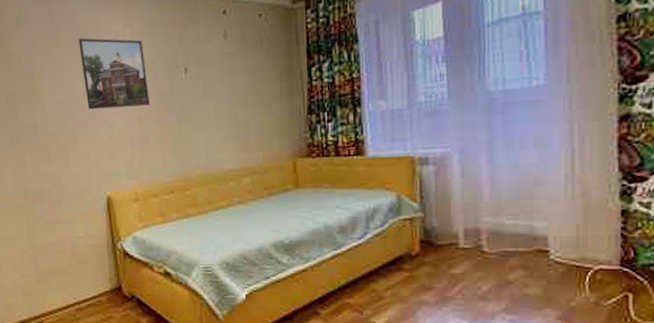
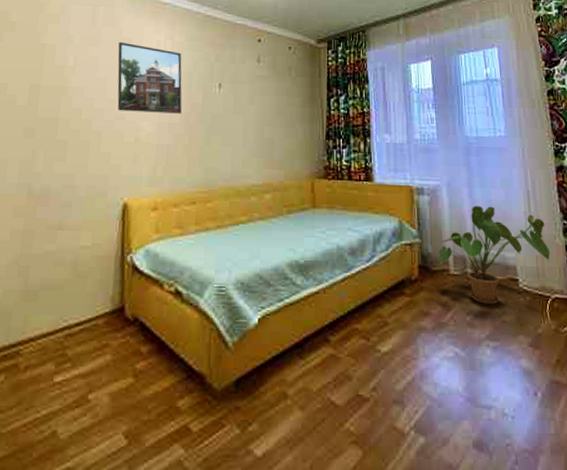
house plant: none [444,171,597,278] -> present [438,205,550,305]

